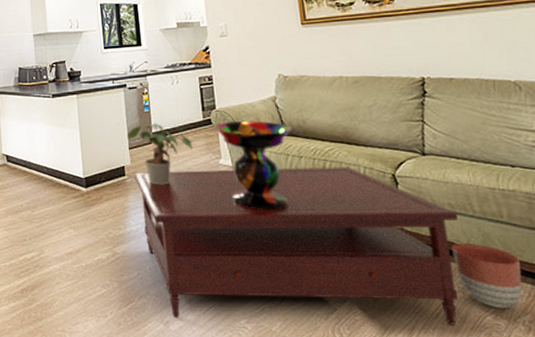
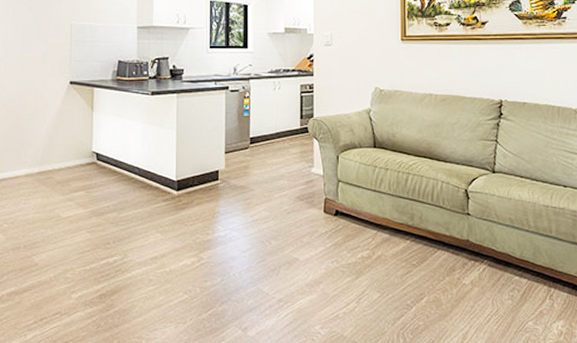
potted plant: present [127,123,193,185] -> none [224,128,288,191]
coffee table: present [133,166,458,326] -> none [227,177,515,330]
decorative bowl: present [213,121,292,210] -> none [309,131,382,220]
planter: present [452,243,523,308] -> none [507,255,560,314]

